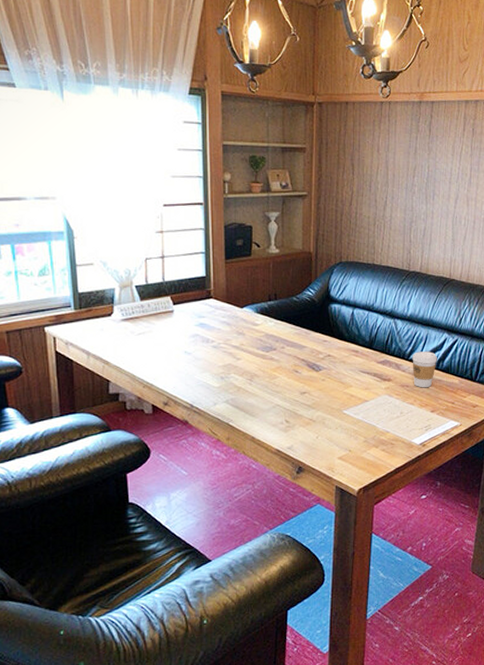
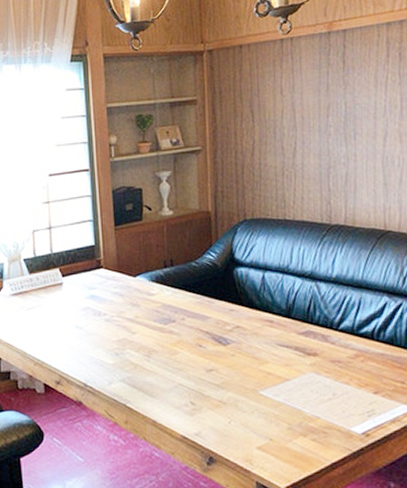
coffee cup: present [412,352,437,388] -> none [342,319,377,364]

